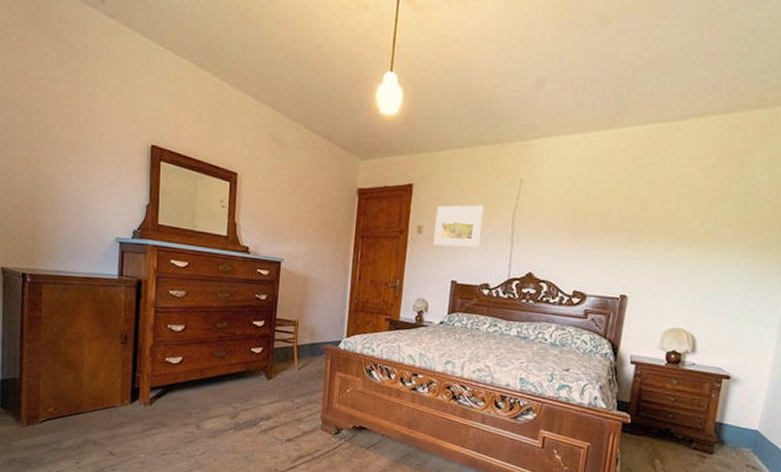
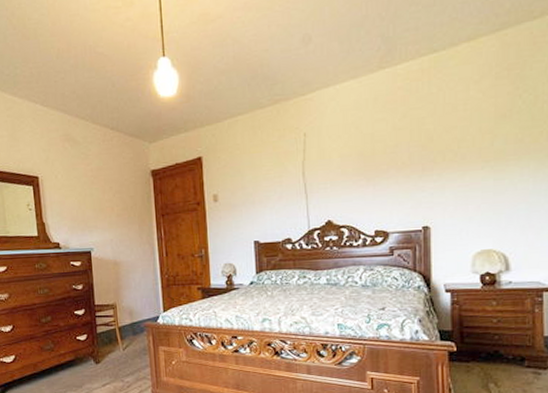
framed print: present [433,205,484,248] -> none [228,165,275,210]

